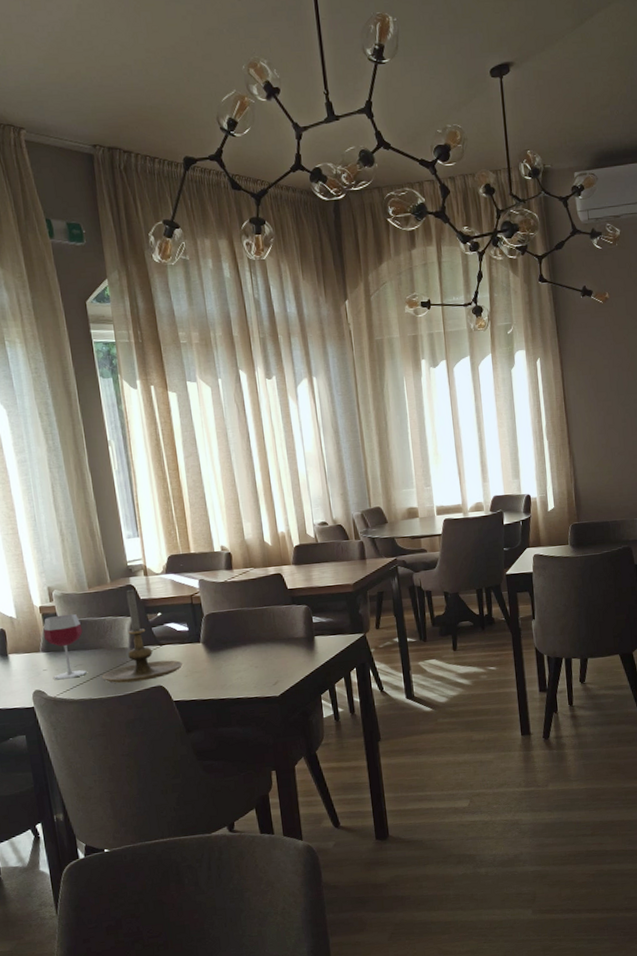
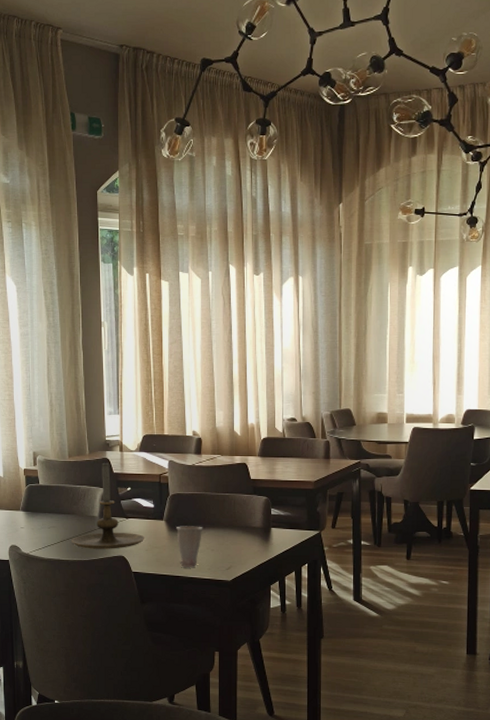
wineglass: present [43,613,87,680] -> none [25,479,59,539]
cup: none [215,644,244,689] -> present [176,526,203,567]

